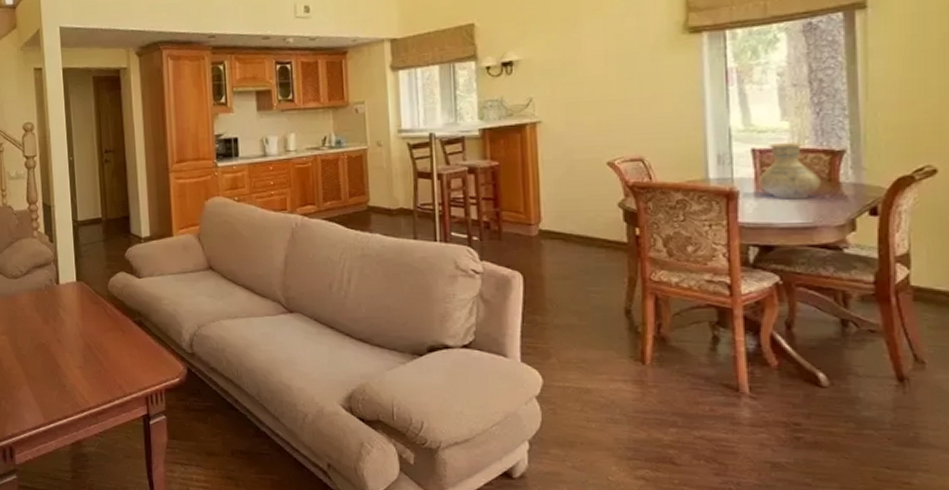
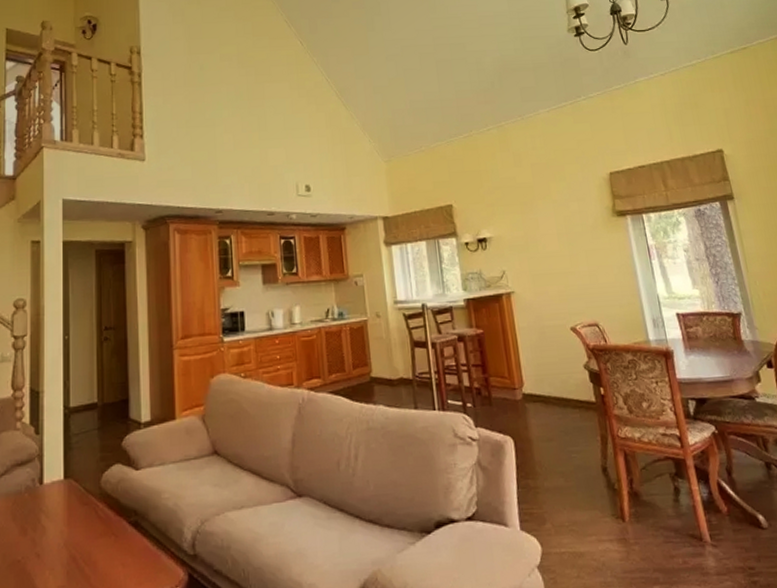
vase: present [758,143,821,200] -> none [685,307,730,357]

